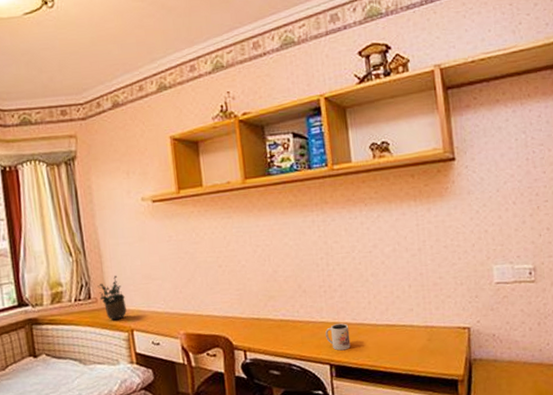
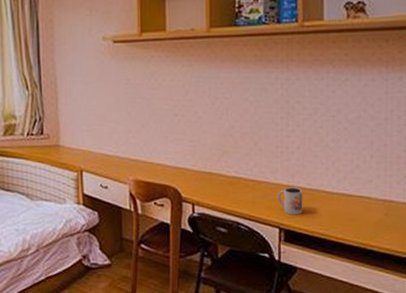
potted plant: present [97,275,127,321] -> none [51,113,77,159]

